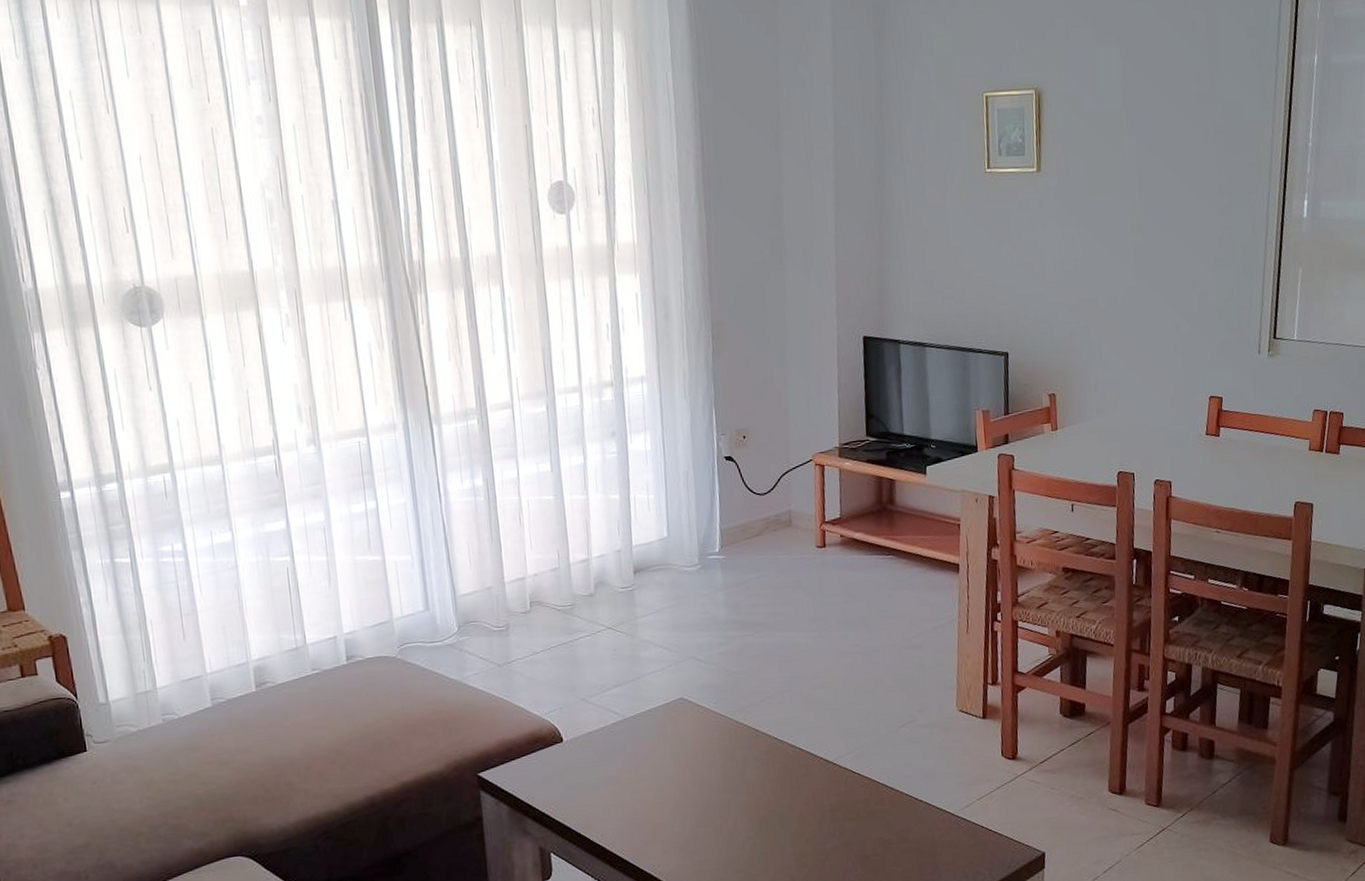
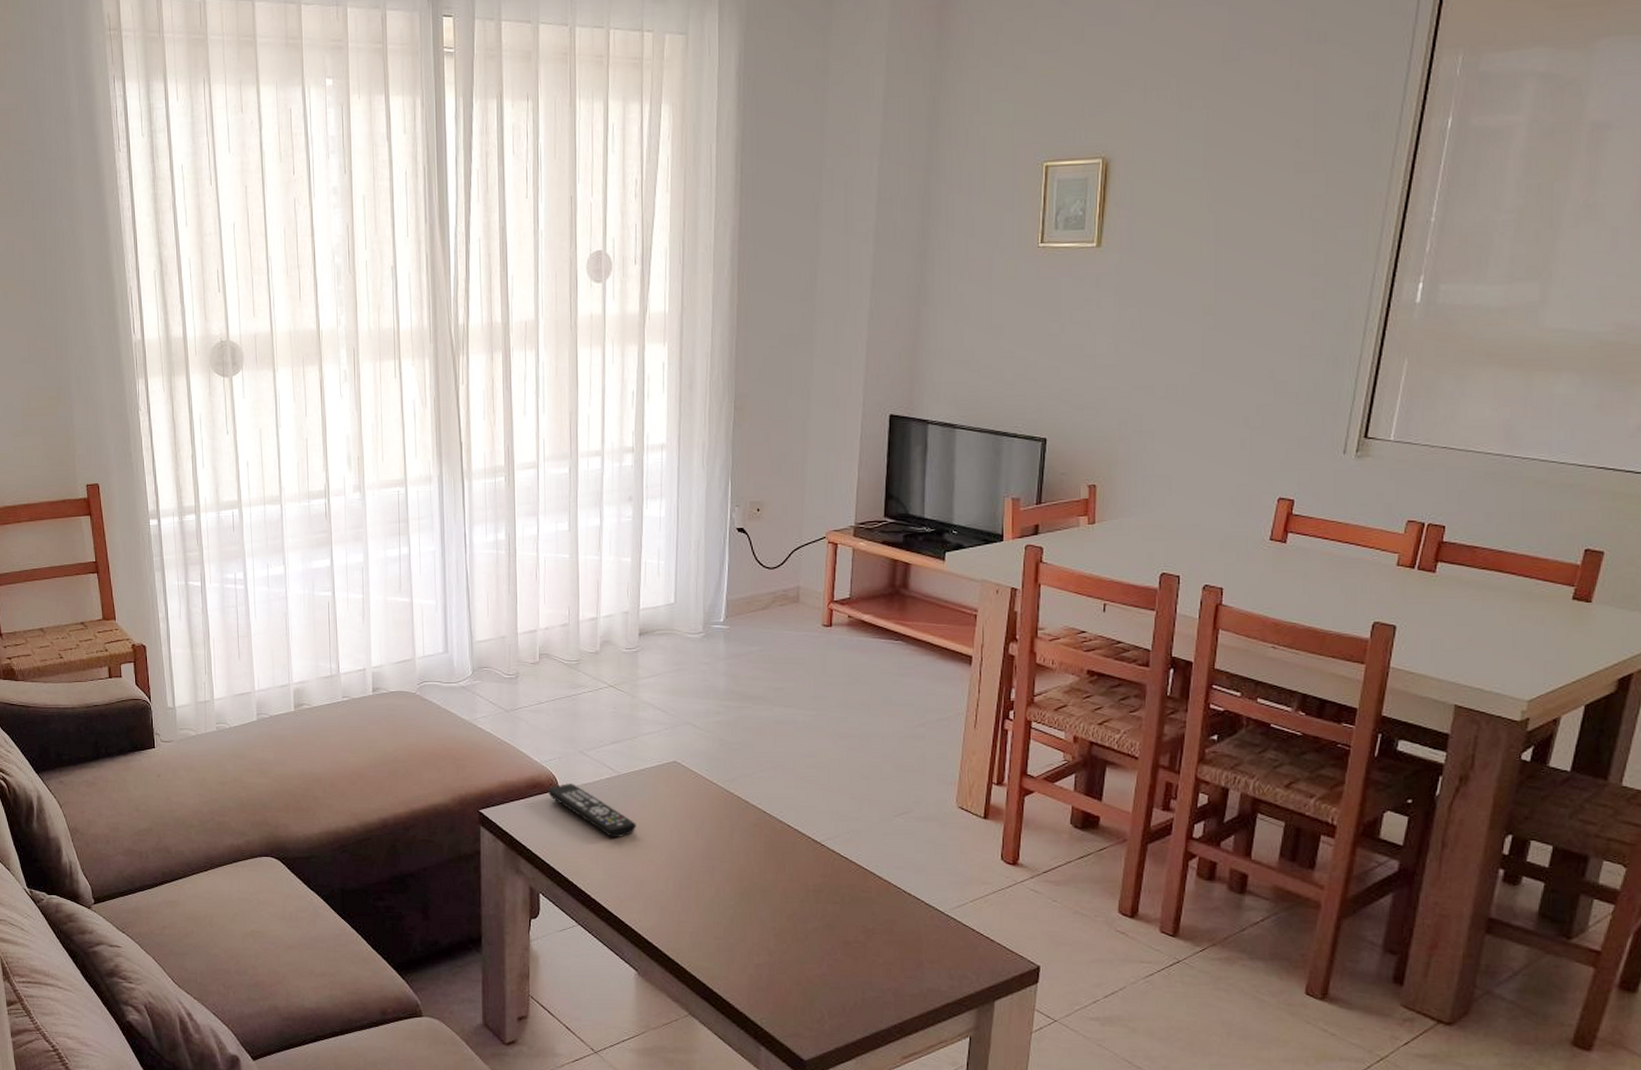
remote control: none [551,733,647,785] -> present [548,783,636,838]

